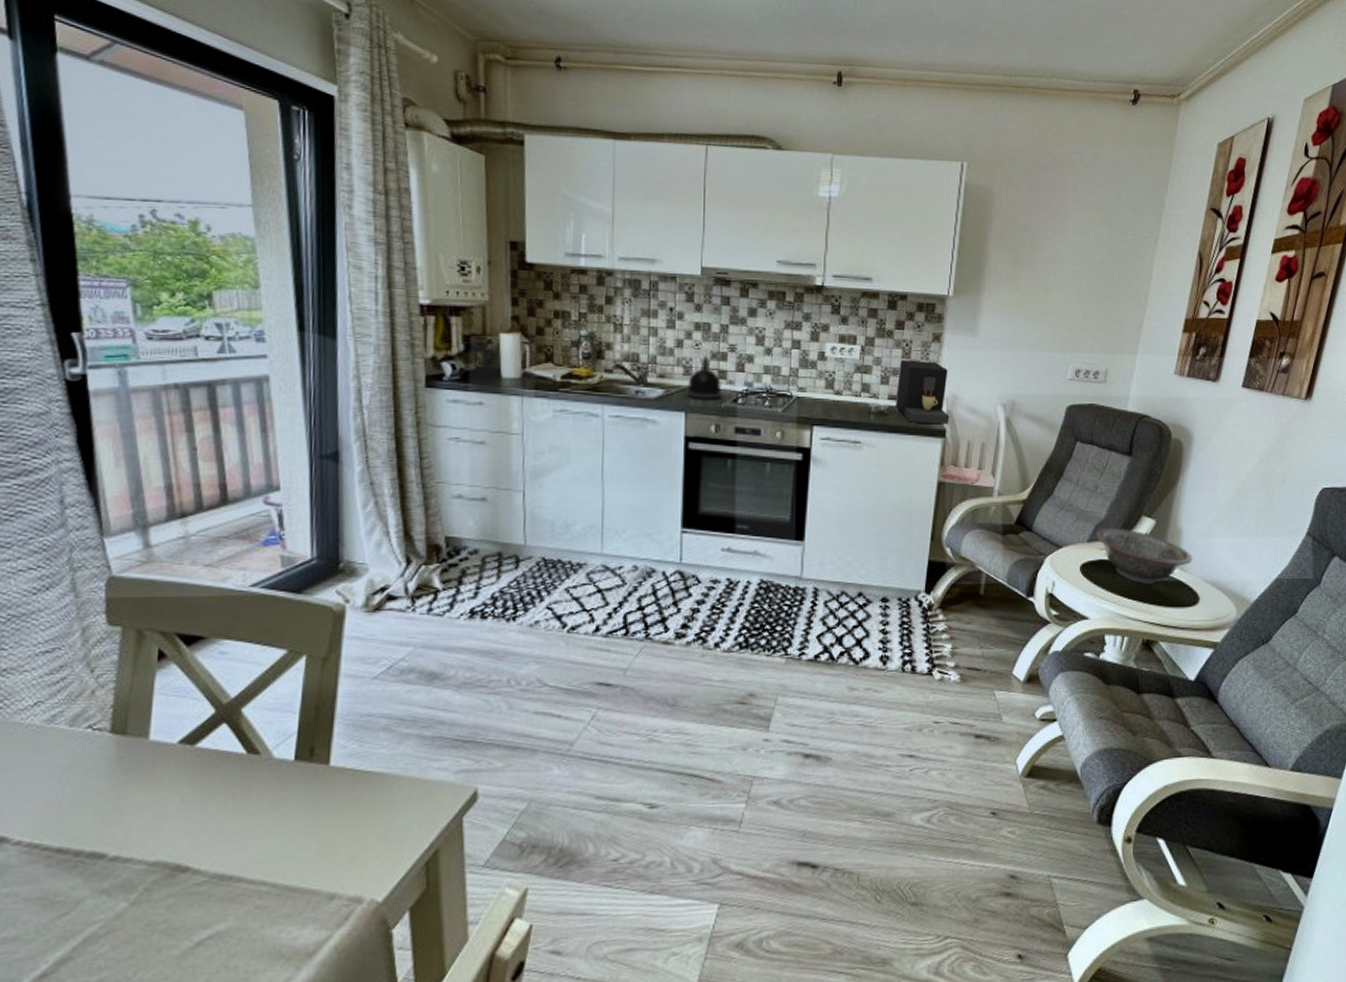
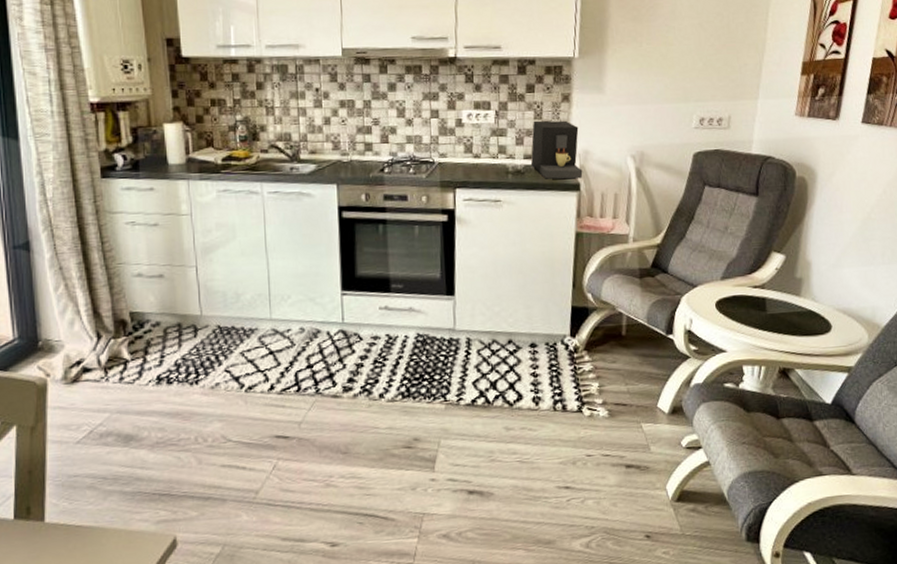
kettle: present [686,355,722,401] -> none [337,130,370,172]
decorative bowl: present [1095,527,1193,584] -> none [728,264,823,316]

